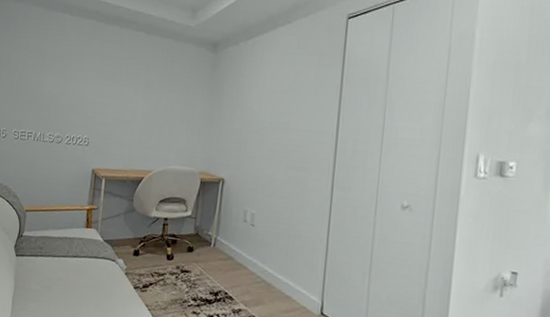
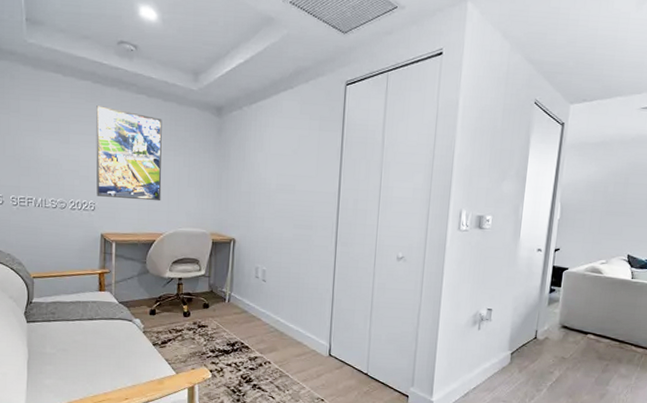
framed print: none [91,43,159,138] -> present [96,106,162,202]

